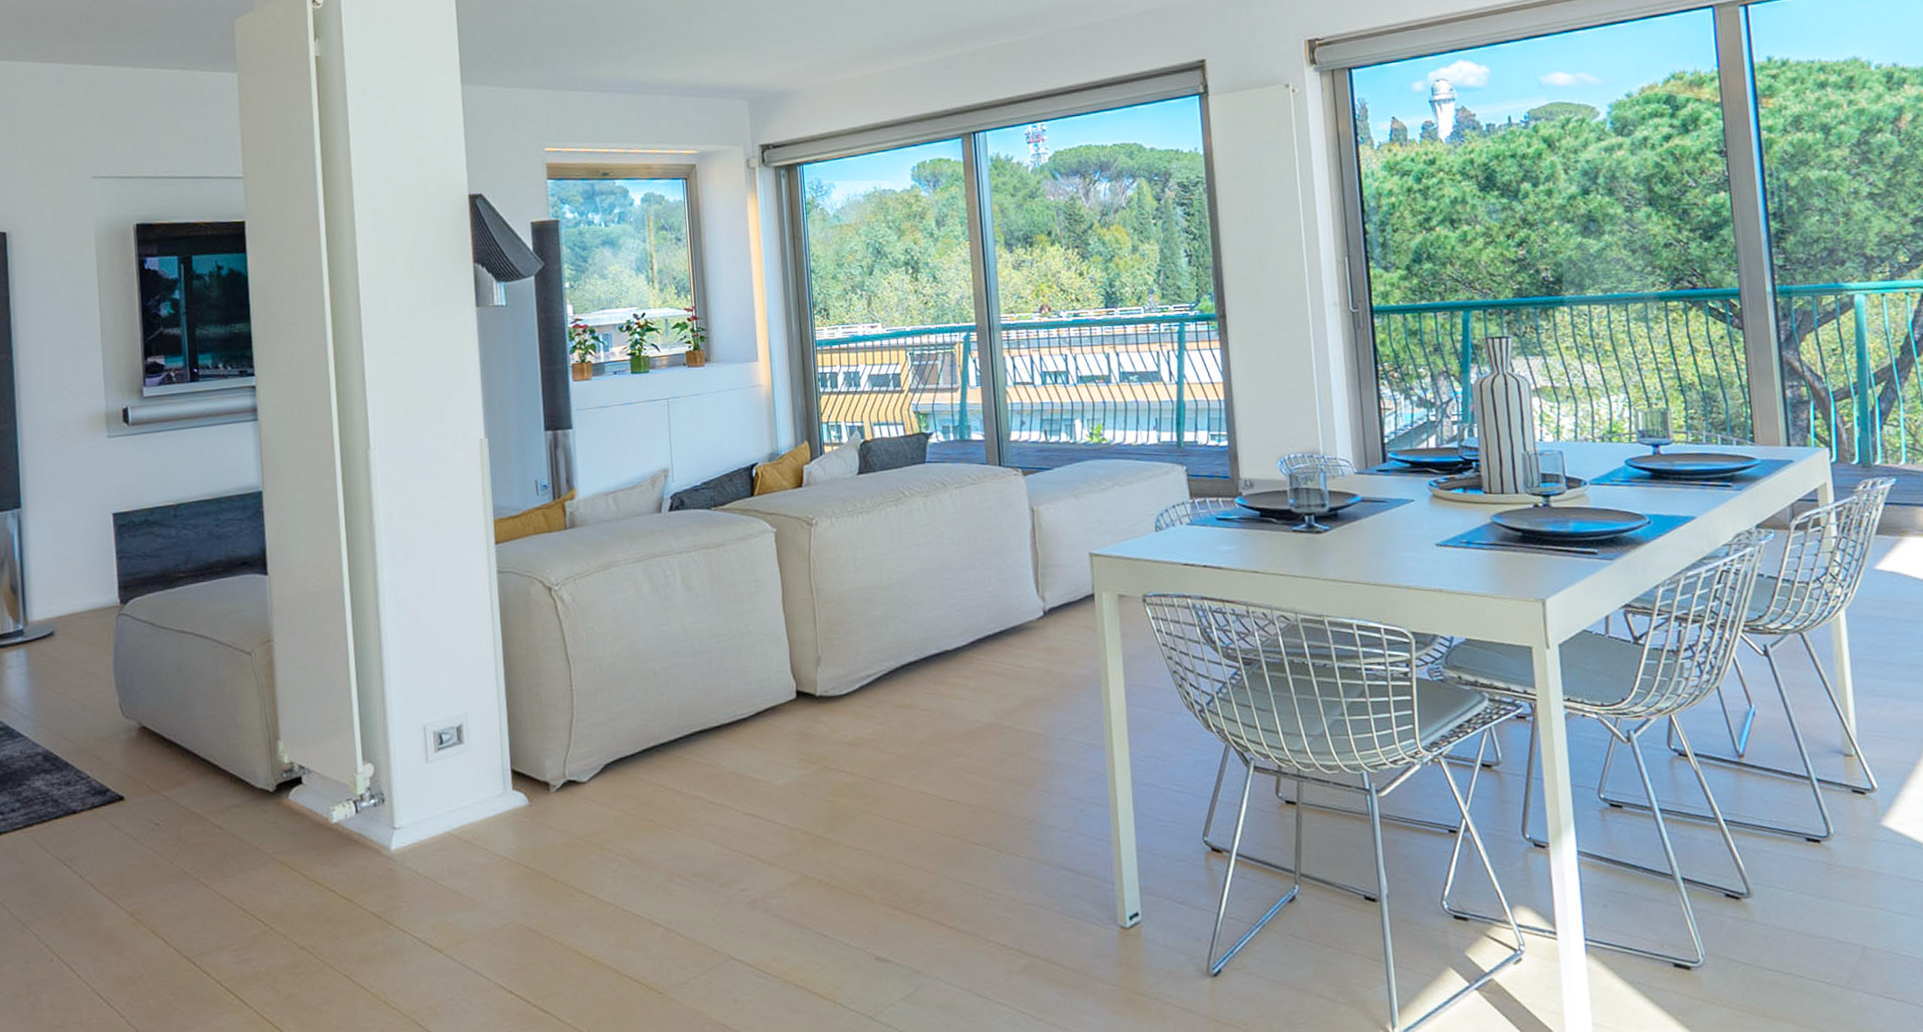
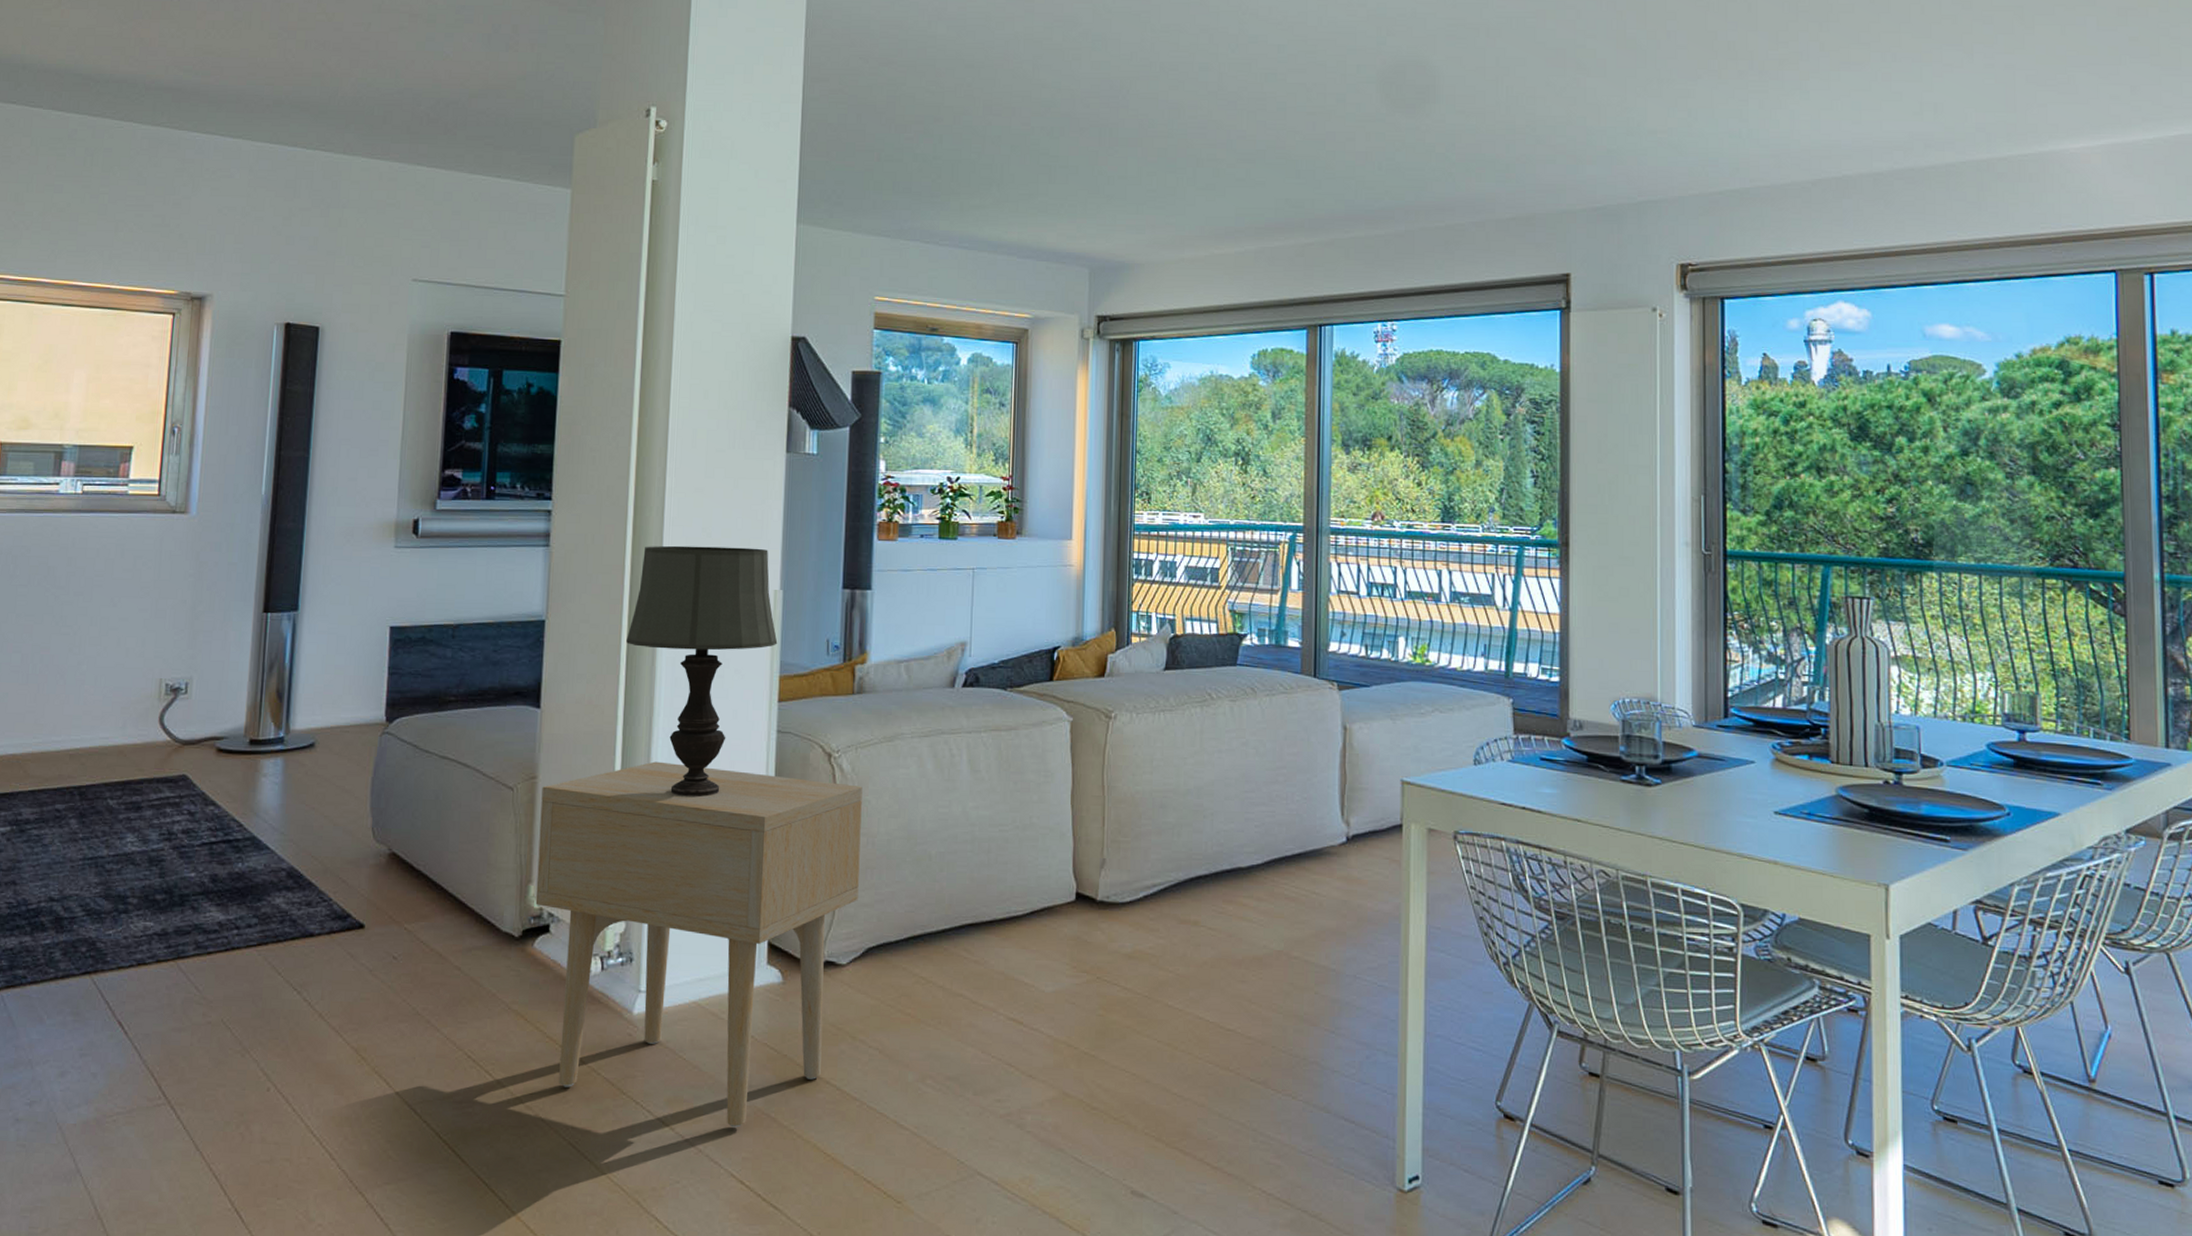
side table: none [279,612,592,944] -> present [535,761,863,1128]
table lamp: none [343,401,489,643] -> present [626,545,778,797]

